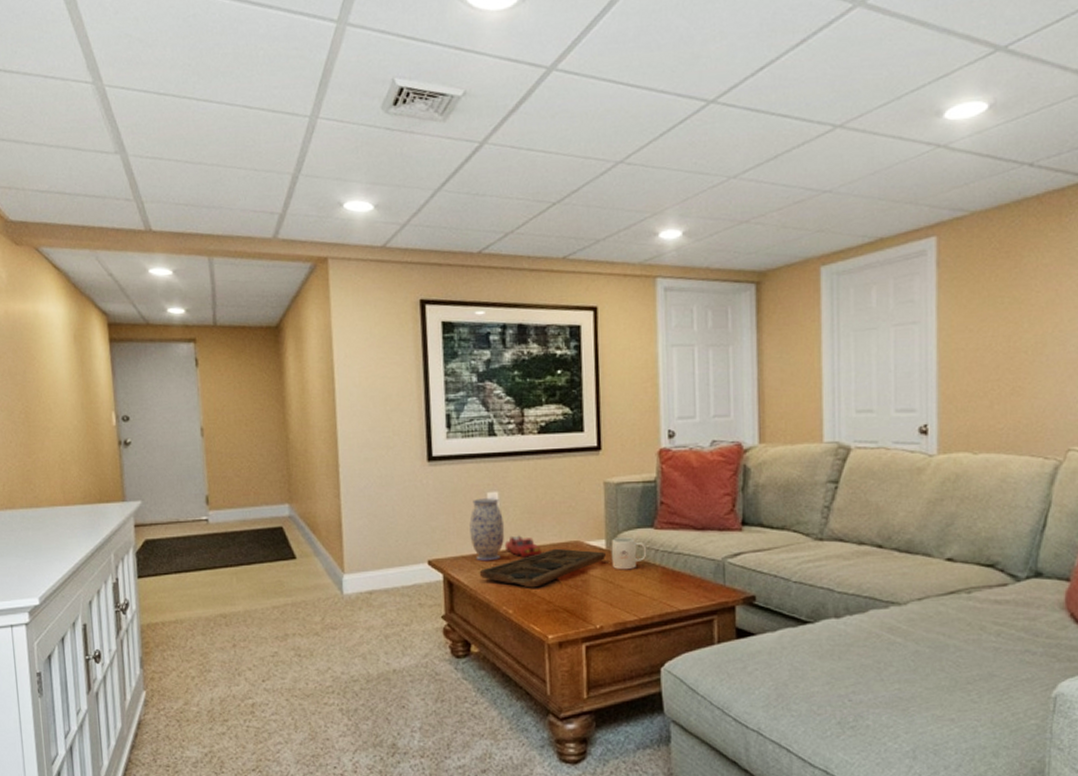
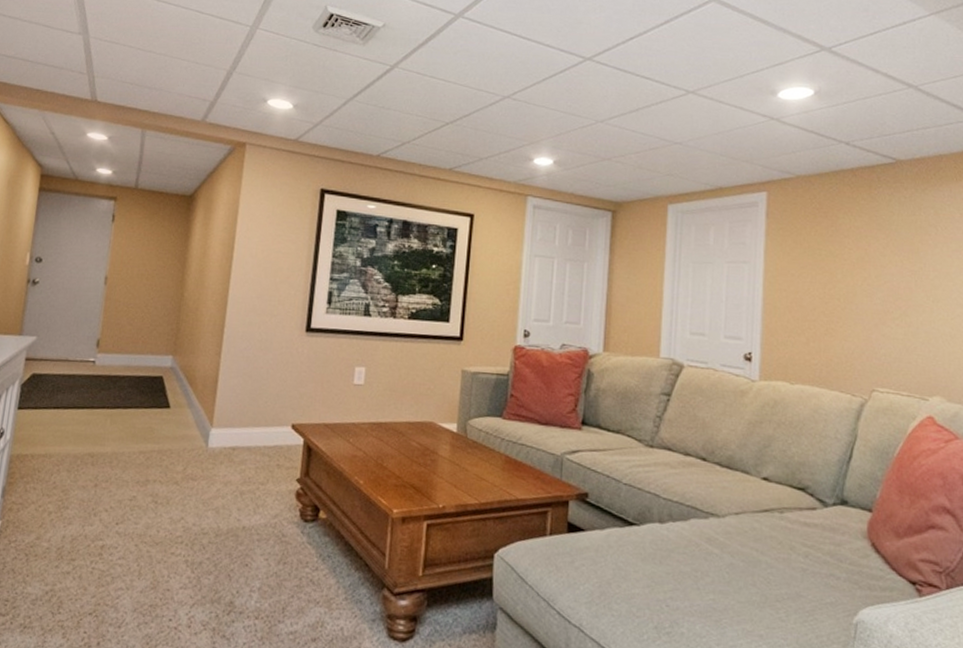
vase: present [469,498,505,562] -> none [334,371,368,432]
decorative tray: present [479,548,606,588] -> none [337,426,456,462]
toy car: present [504,535,541,559] -> none [364,409,397,433]
mug: present [611,537,647,570] -> none [460,423,494,455]

